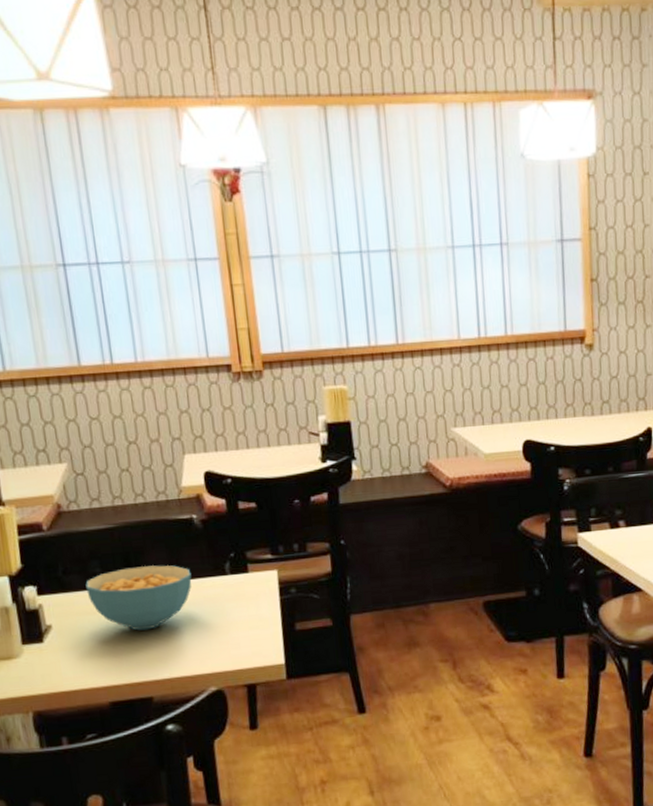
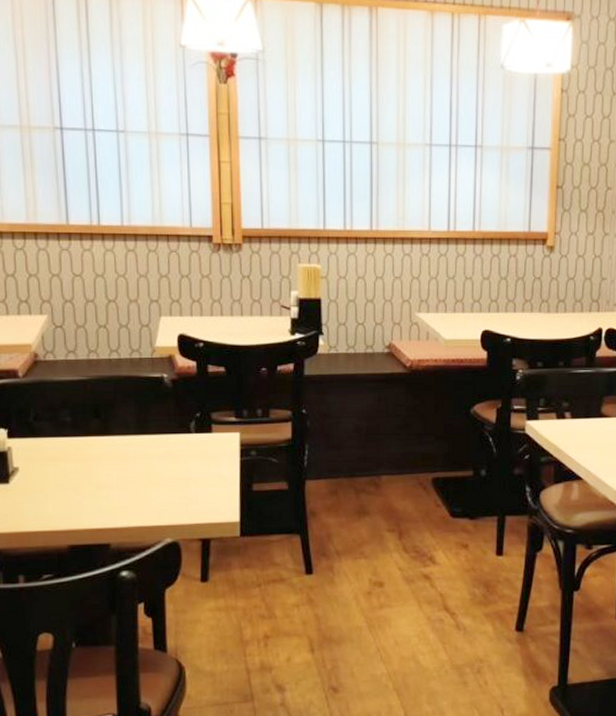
cereal bowl: present [85,564,192,631] -> none [55,419,157,480]

